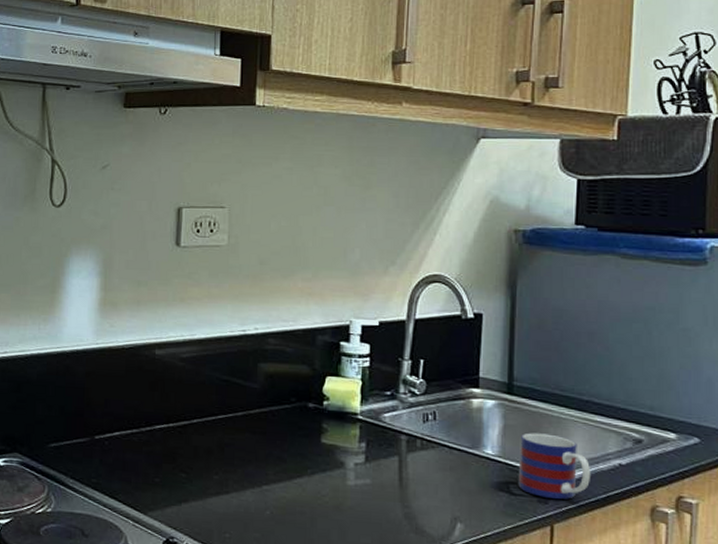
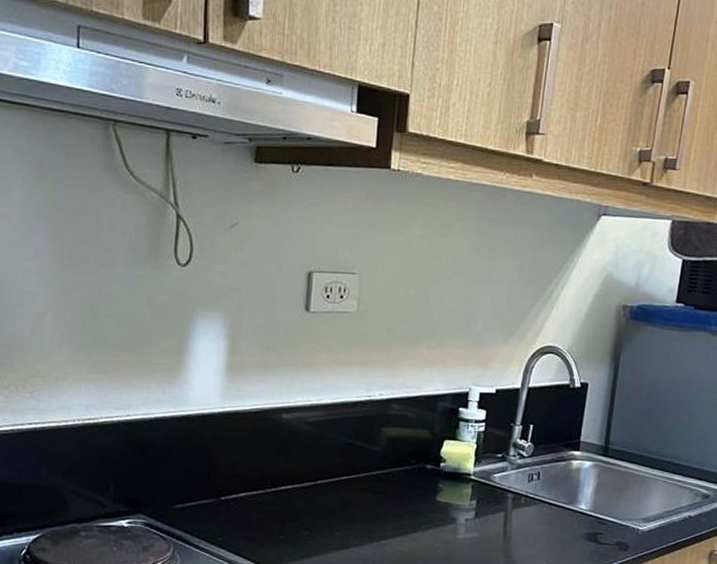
mug: present [518,432,590,499] -> none [604,490,665,547]

